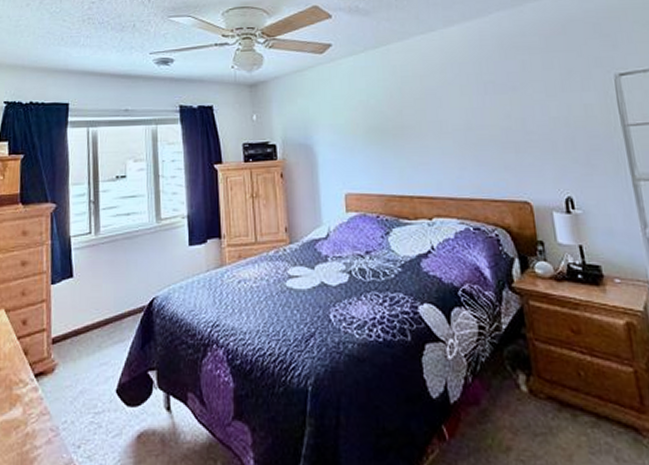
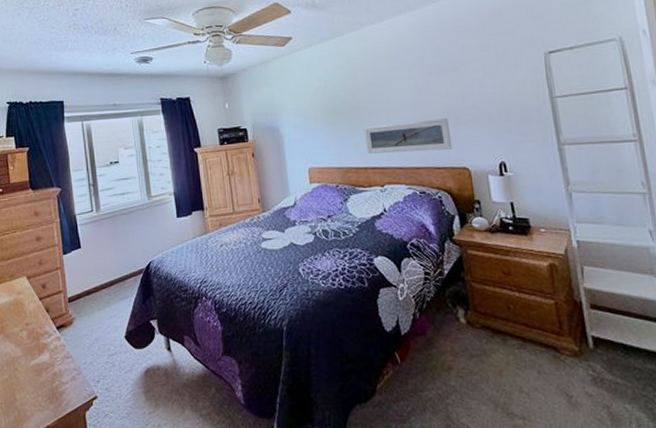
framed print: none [410,143,512,181] -> present [363,118,453,154]

